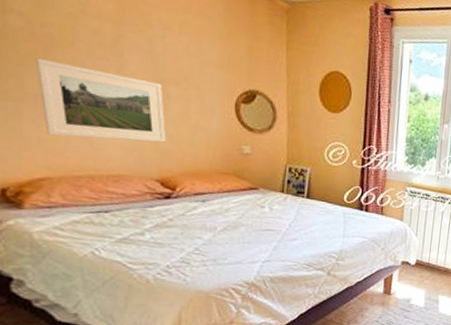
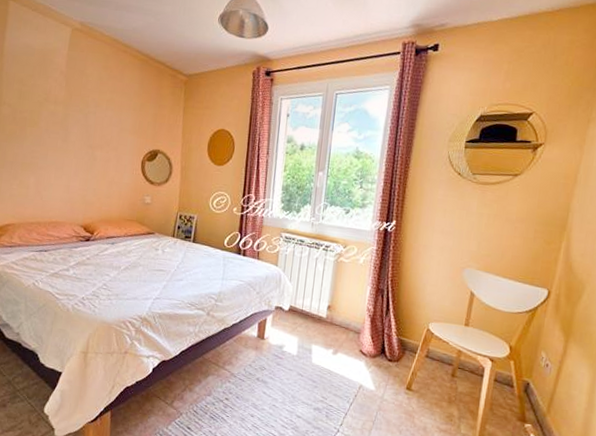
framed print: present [35,58,167,143] -> none [14,136,92,195]

